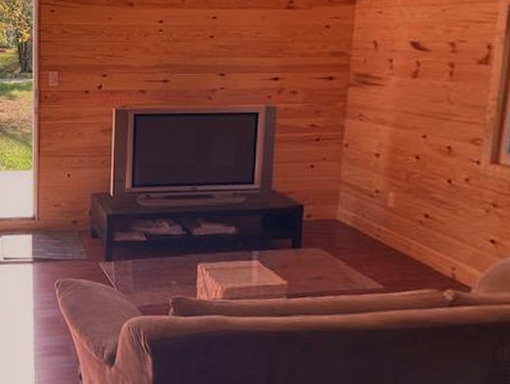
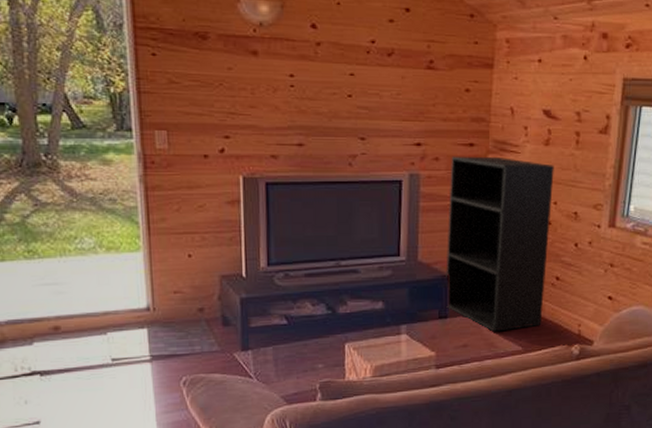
bookshelf: none [300,89,423,267] -> present [446,156,554,332]

